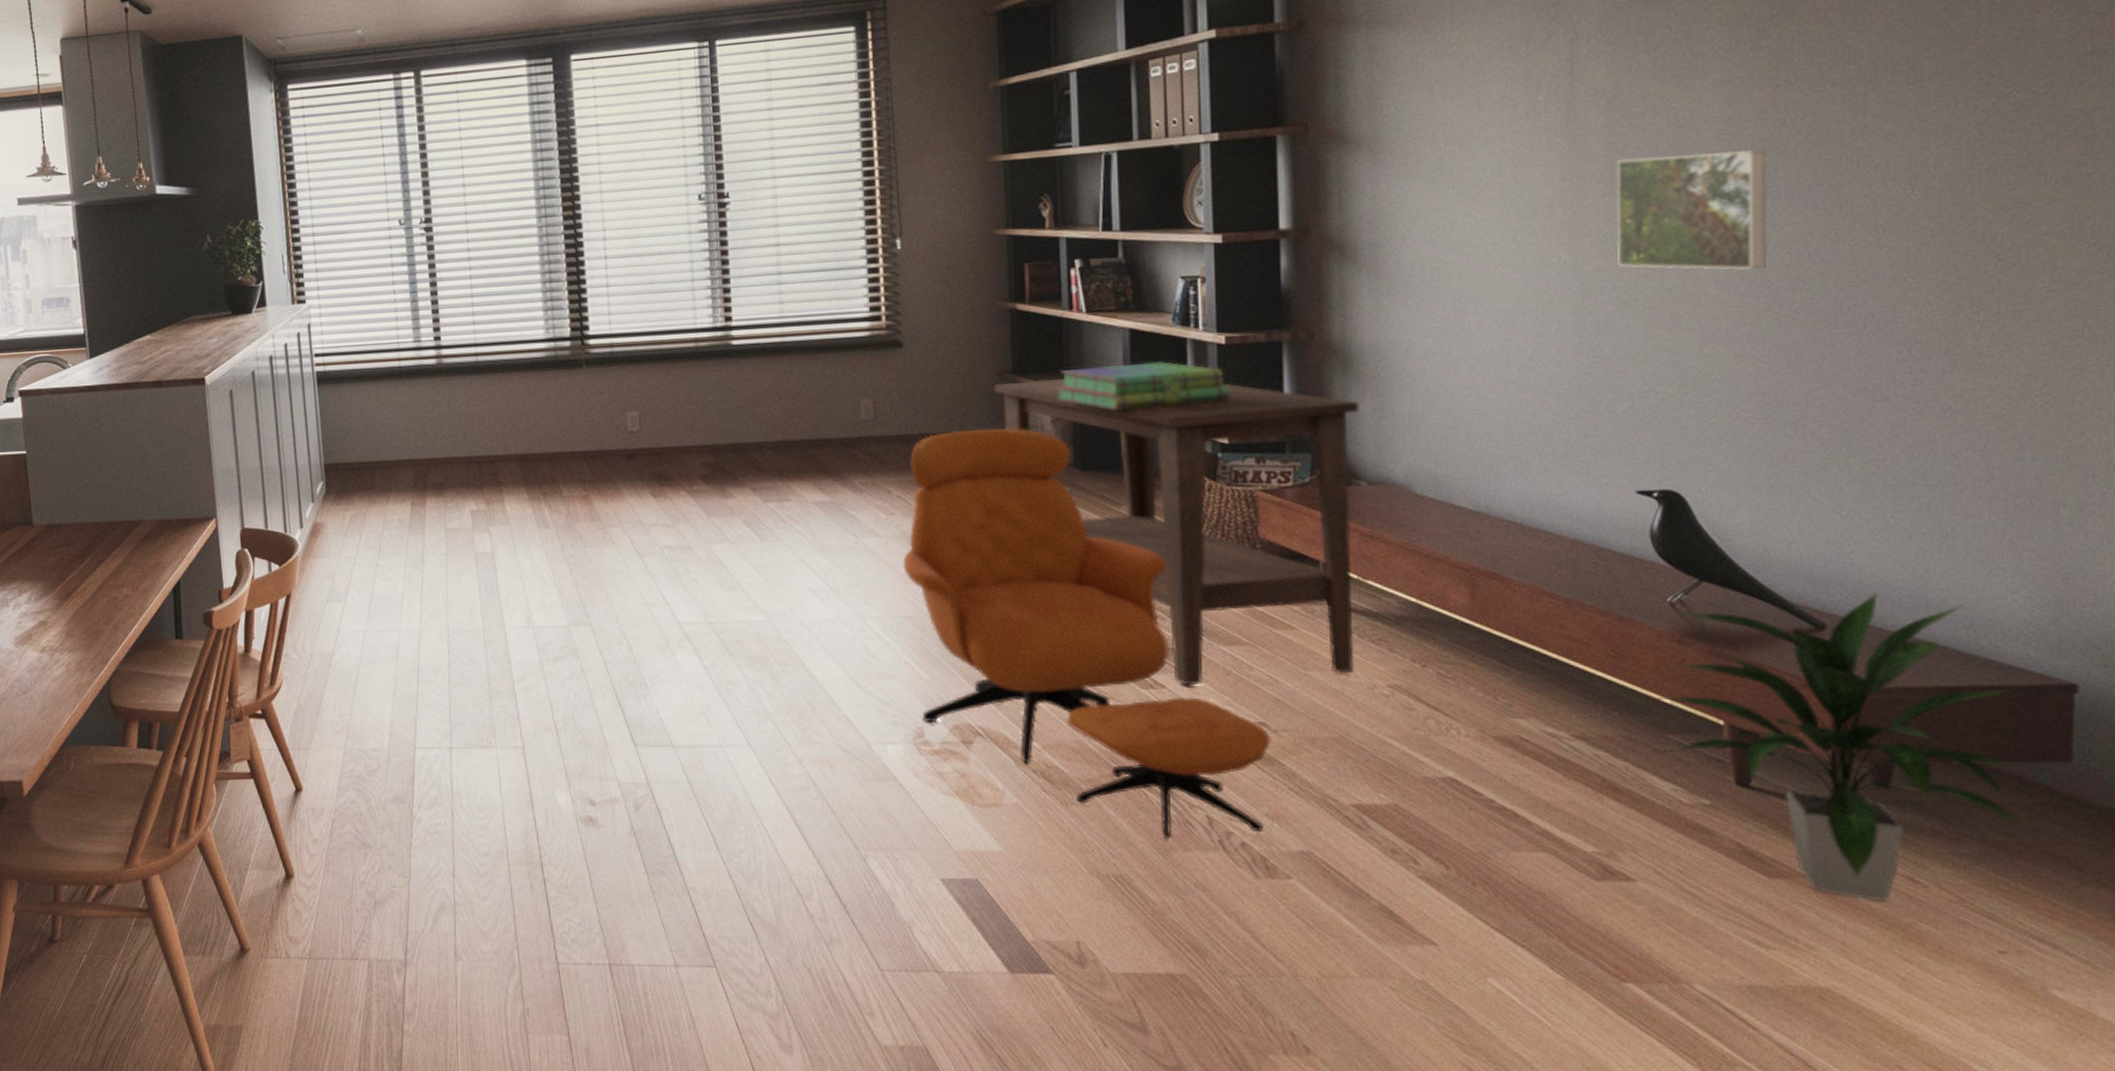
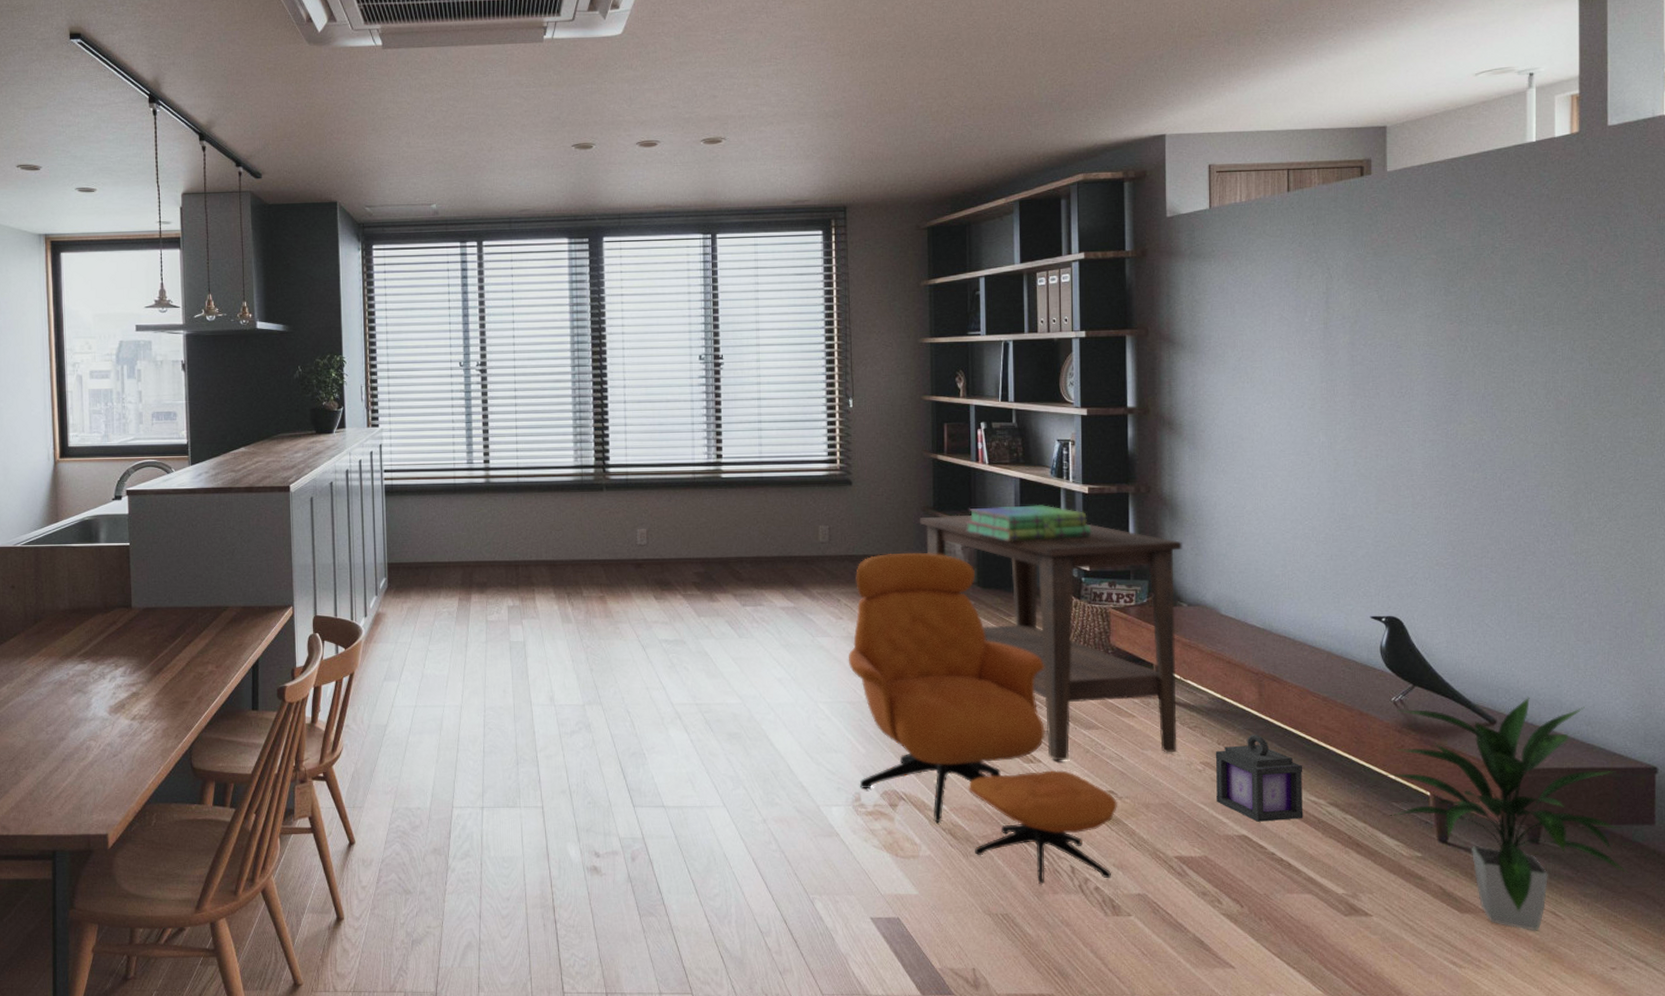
lantern: none [1408,649,1536,760] -> present [1215,735,1304,822]
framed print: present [1616,149,1767,270] -> none [1357,366,1455,454]

